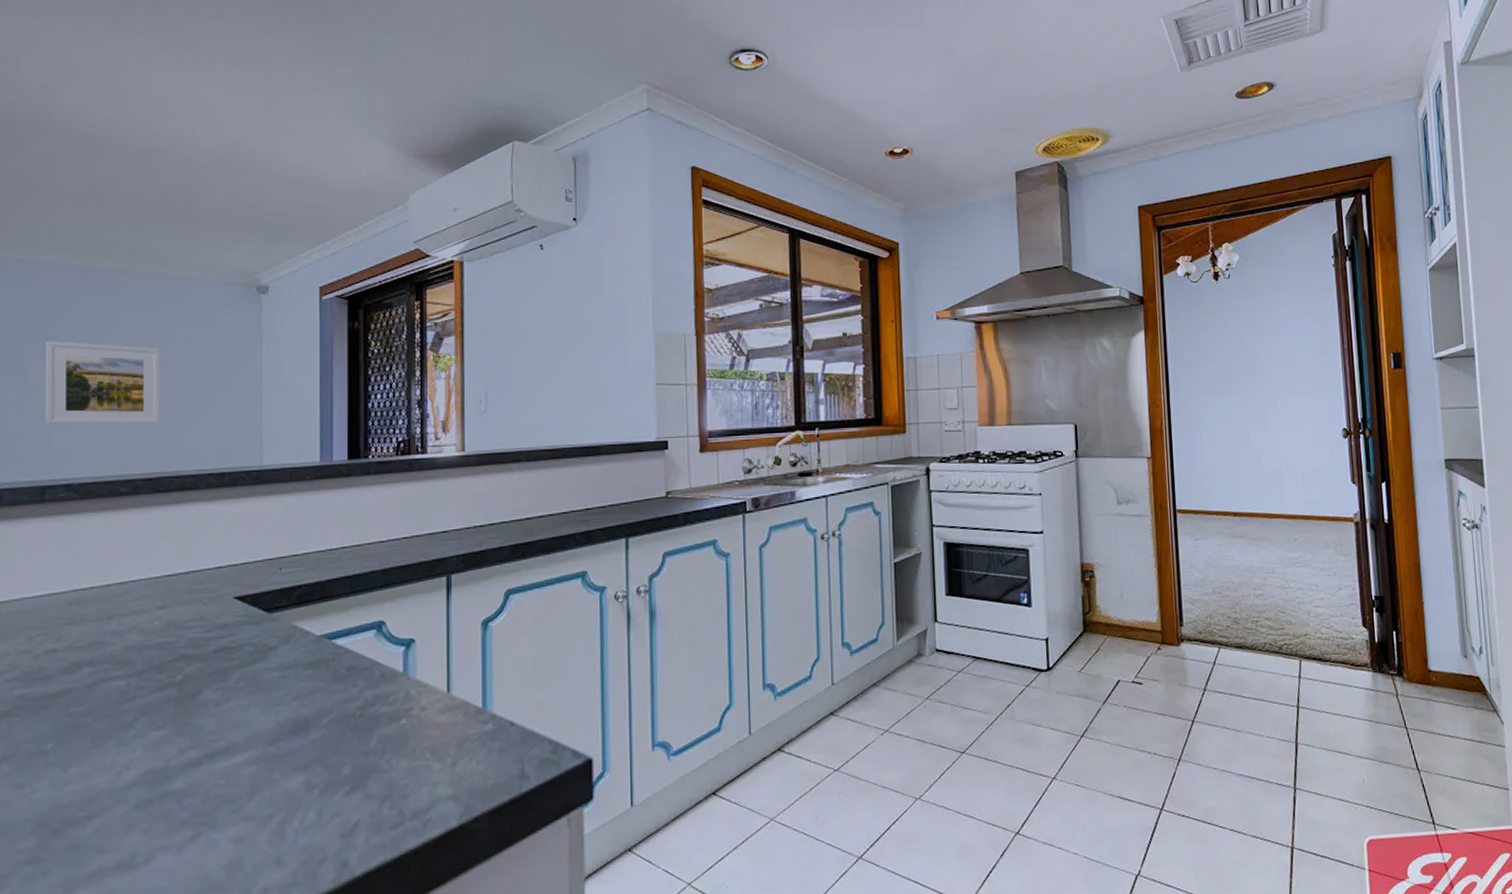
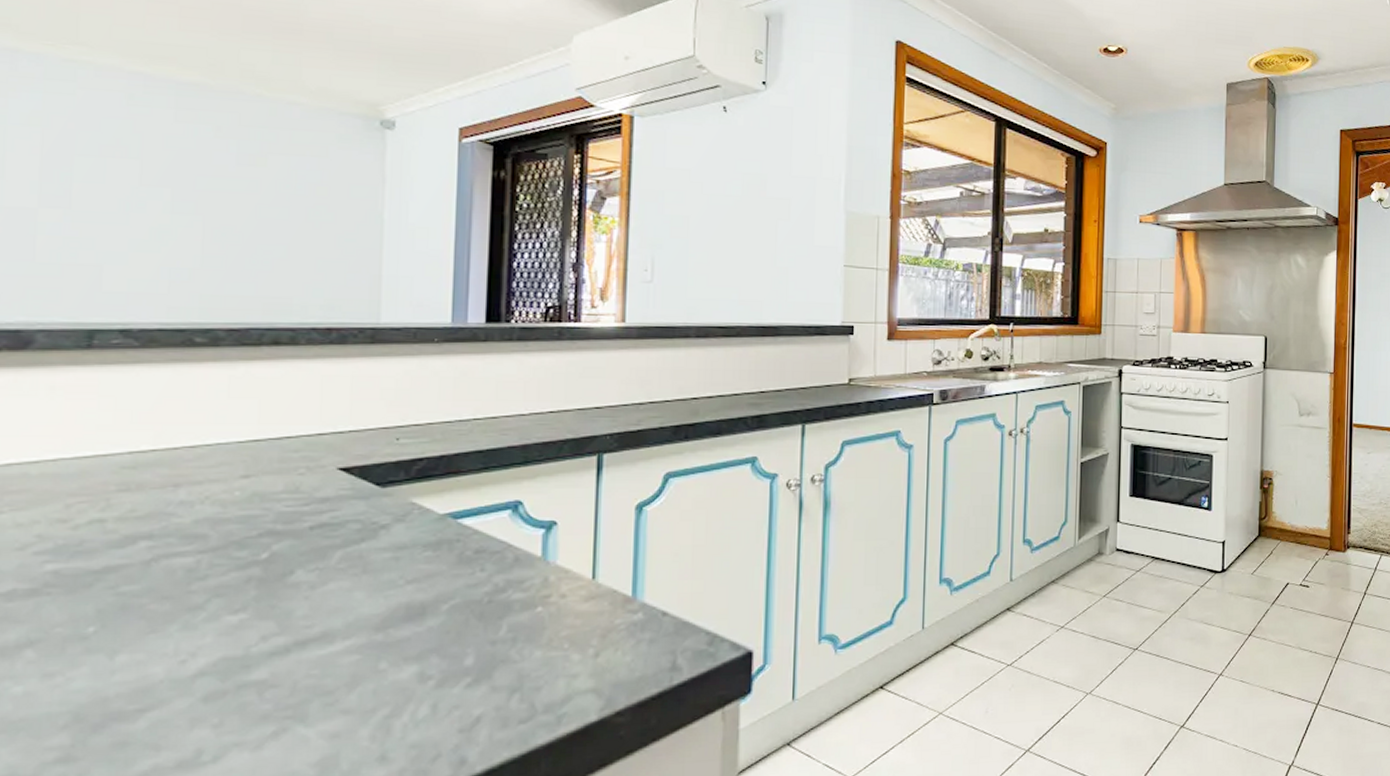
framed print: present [44,341,162,425] -> none [95,159,254,268]

